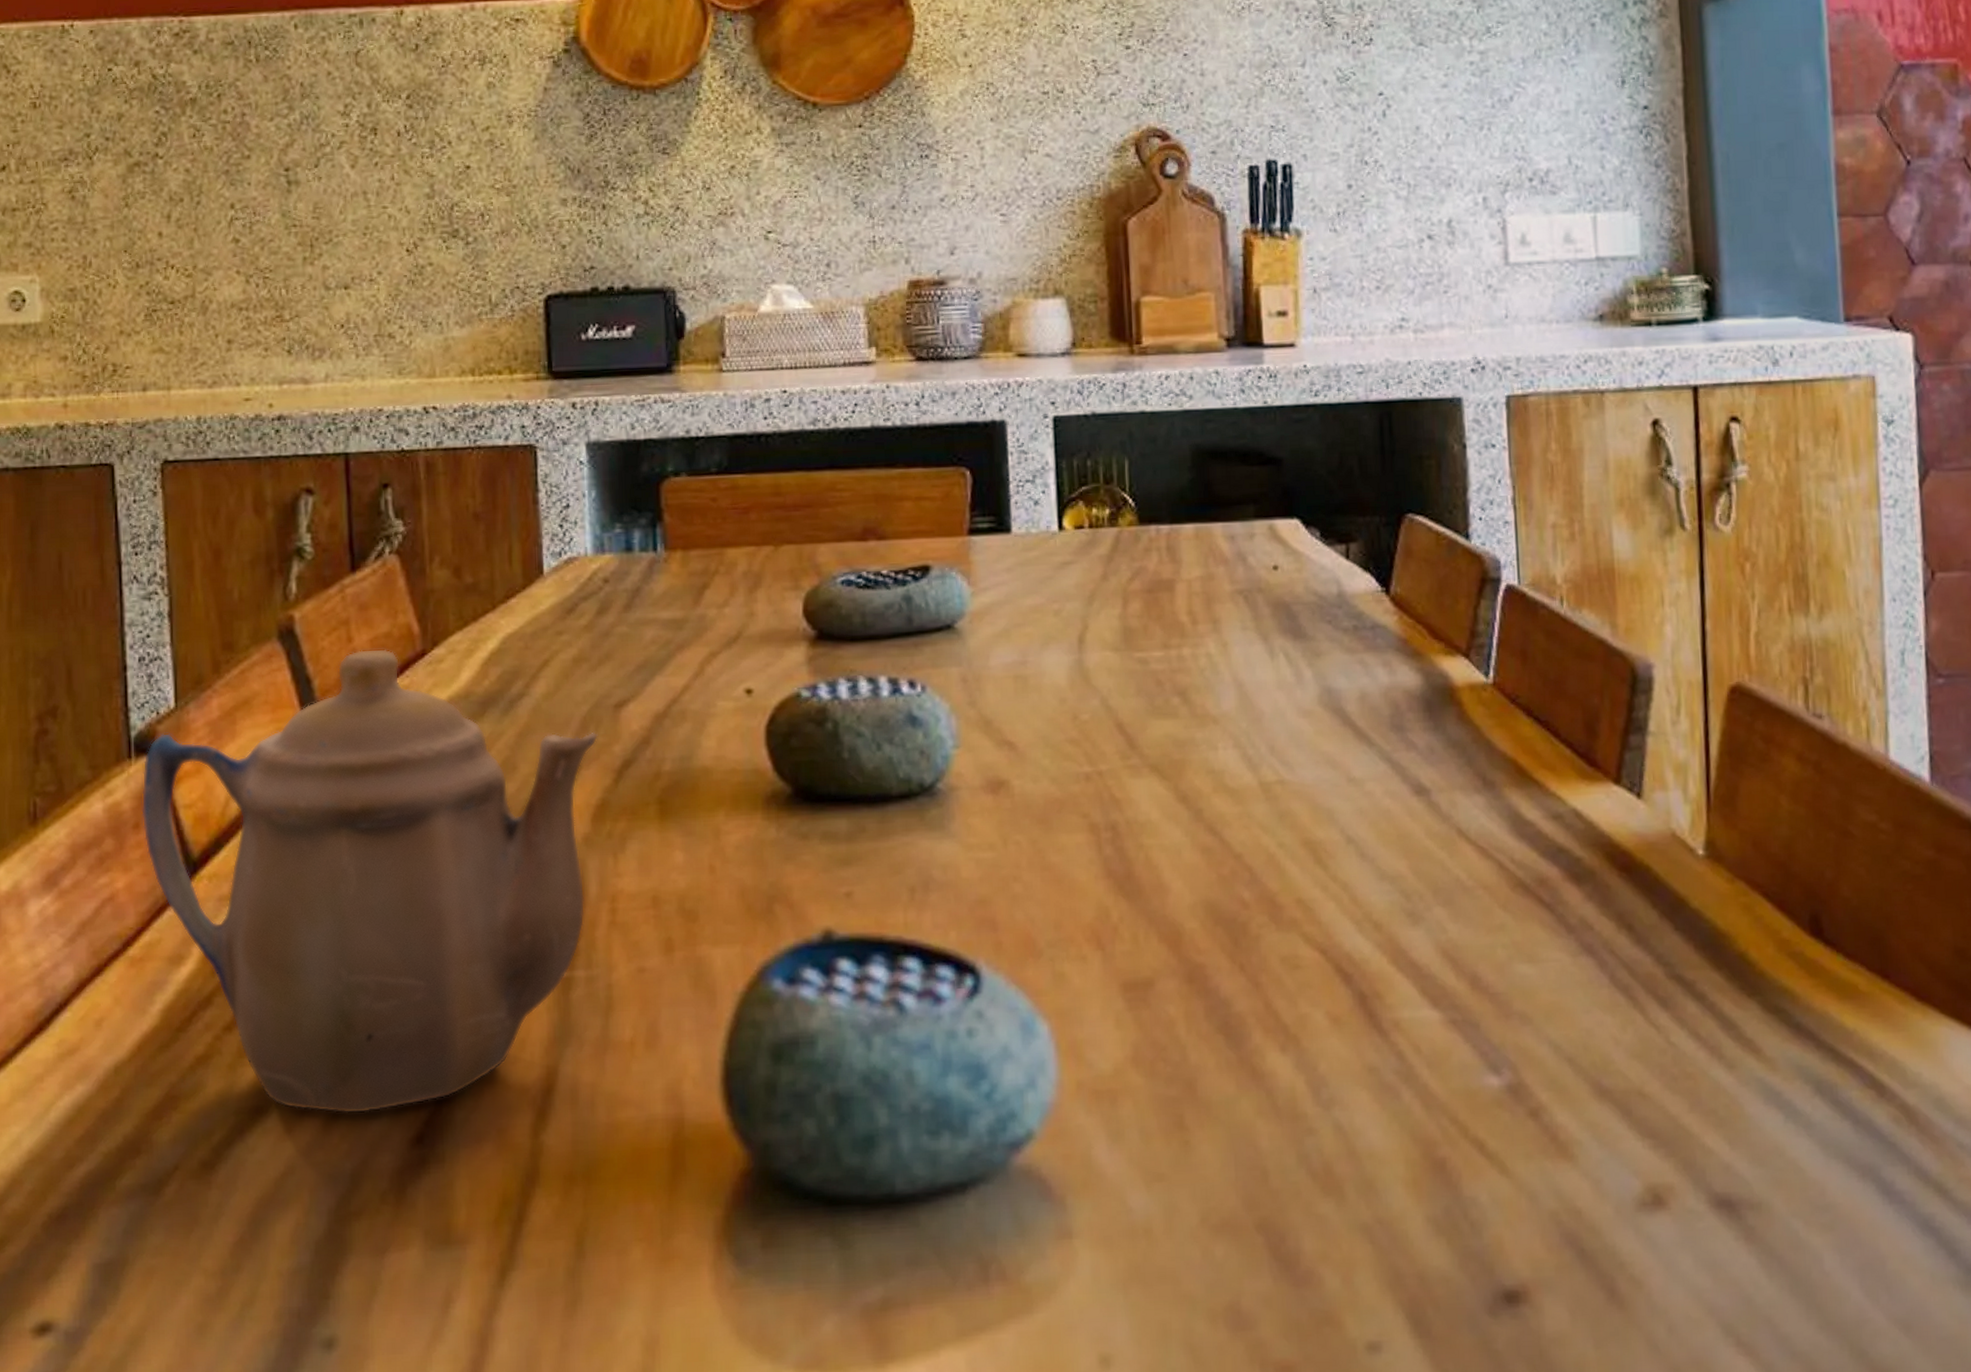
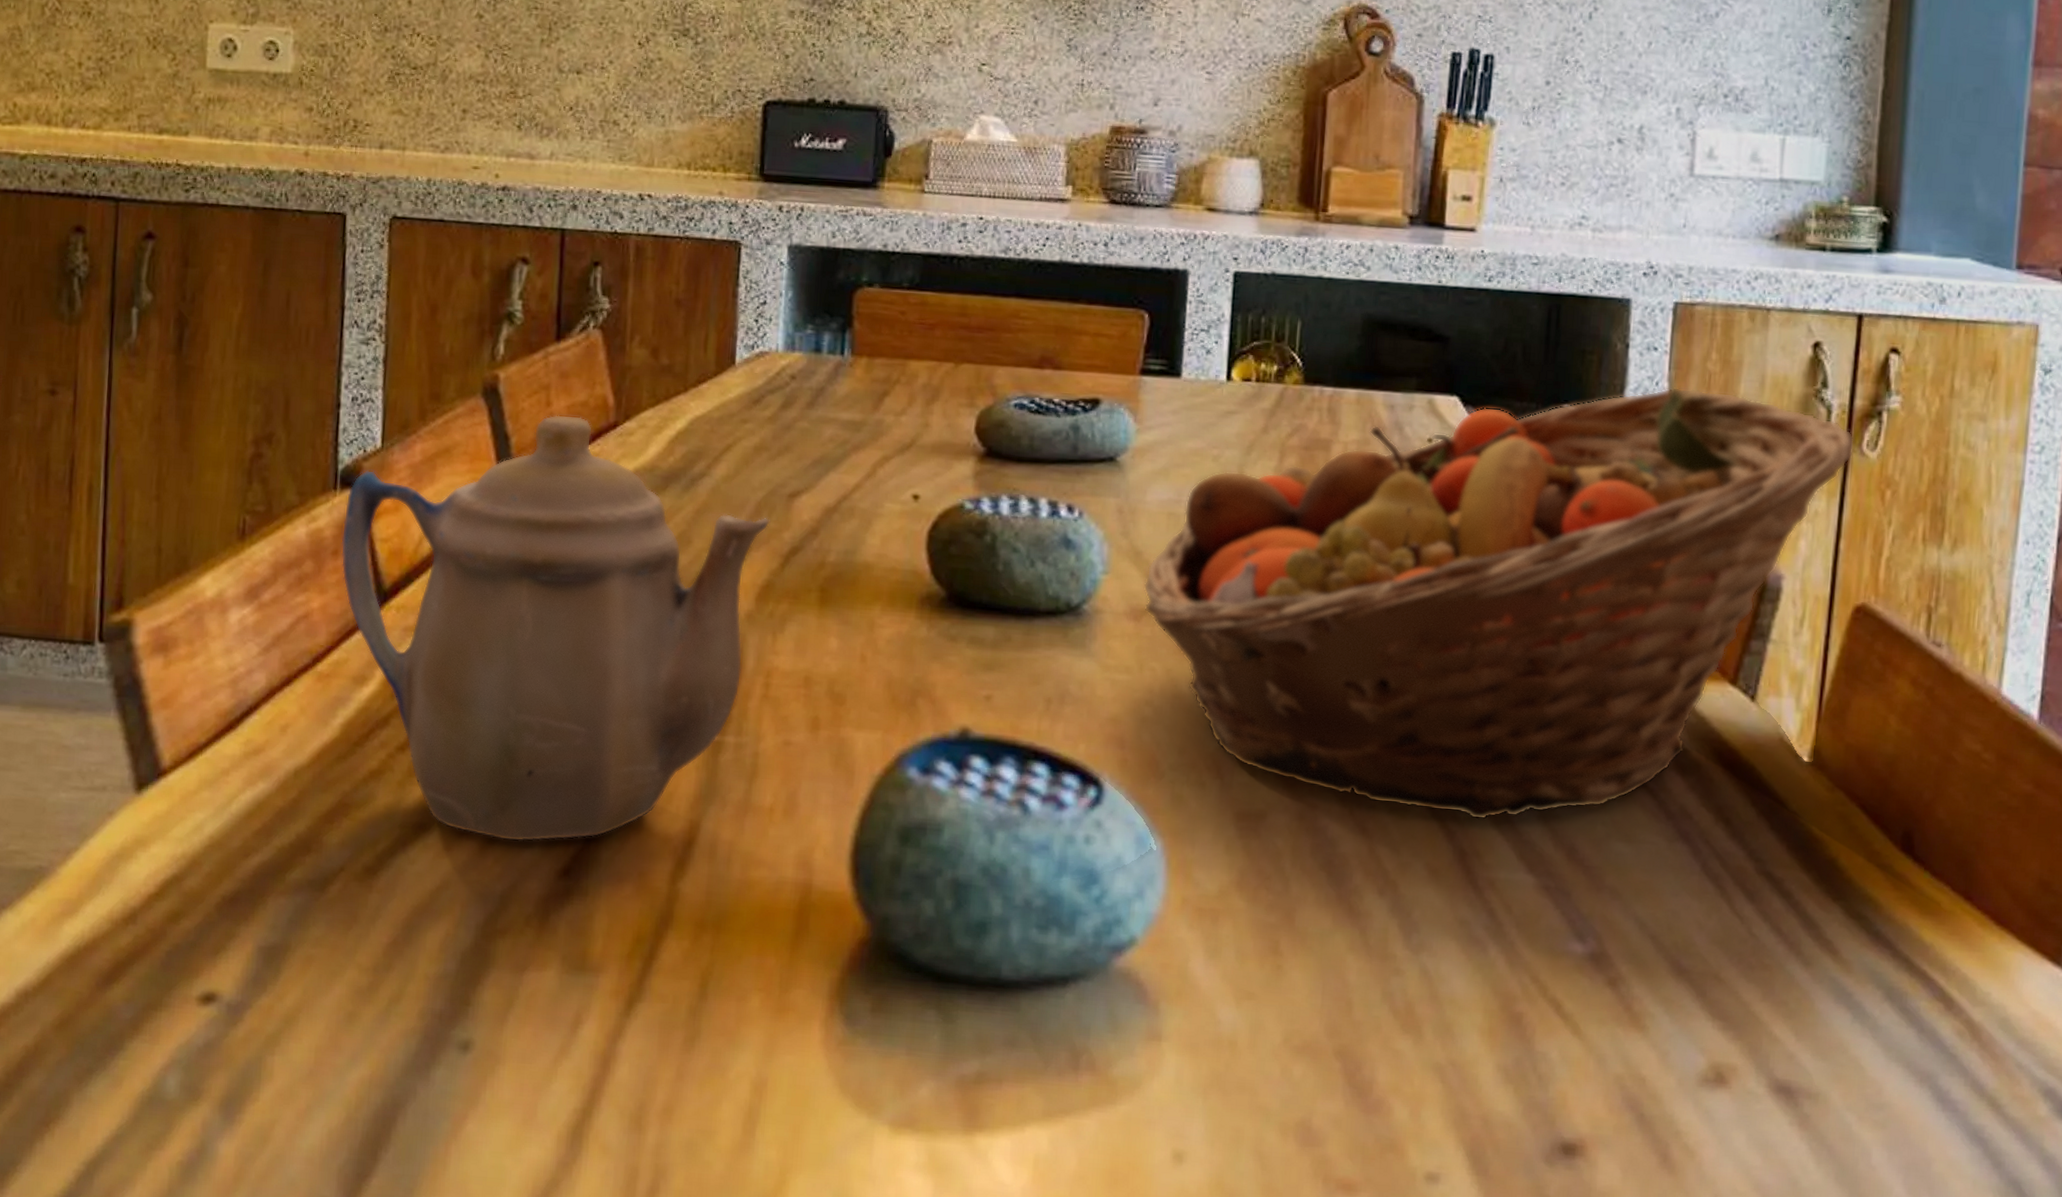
fruit basket: none [997,482,1708,960] -> present [1143,386,1855,821]

